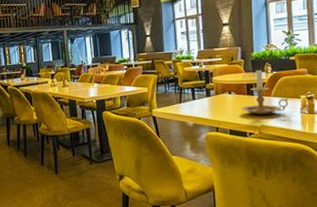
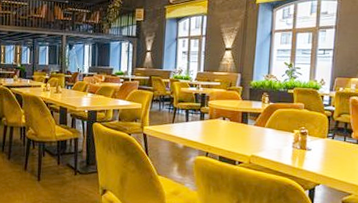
candle holder: present [241,68,289,115] -> none [234,98,282,145]

